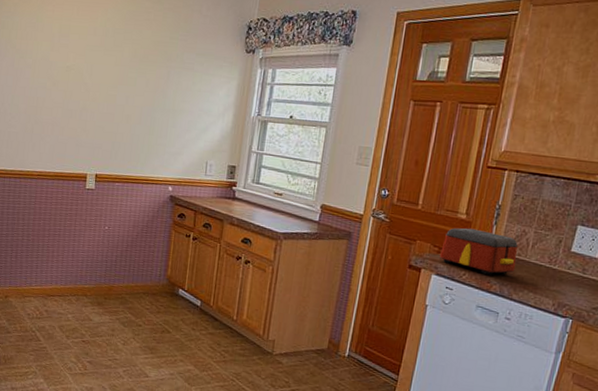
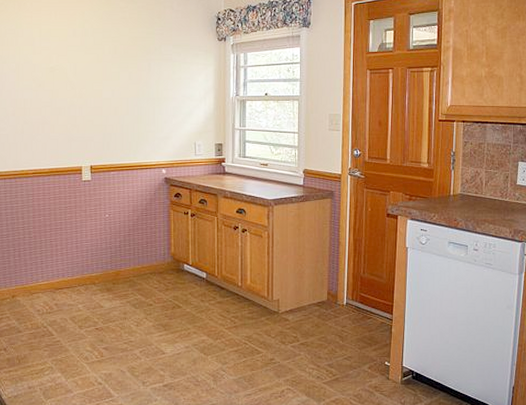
toaster: present [440,228,518,275] -> none [412,175,475,213]

